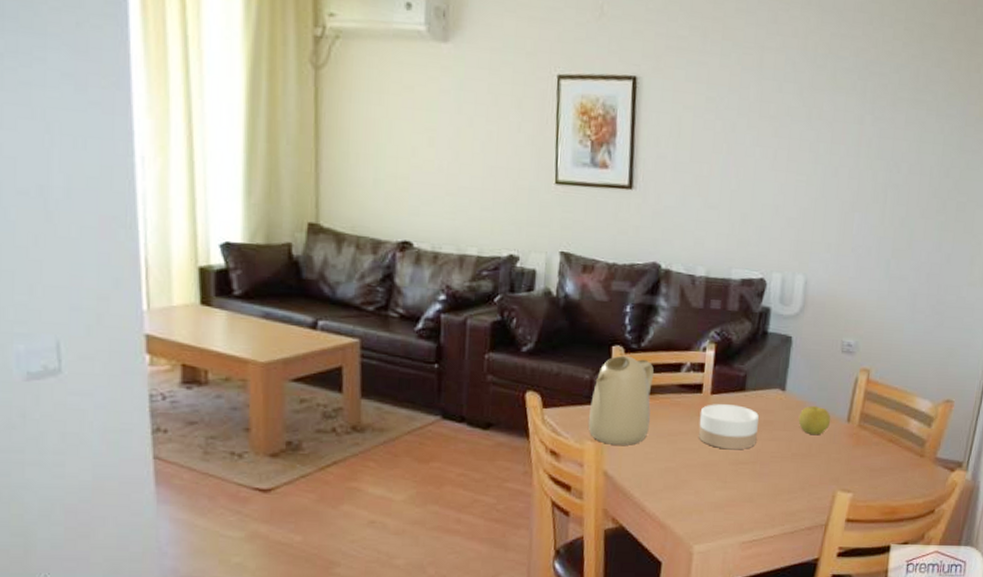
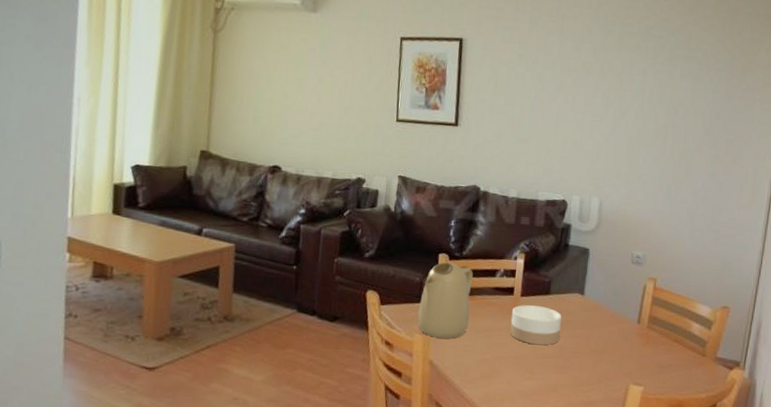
fruit: present [798,405,831,436] -> none [595,308,624,335]

